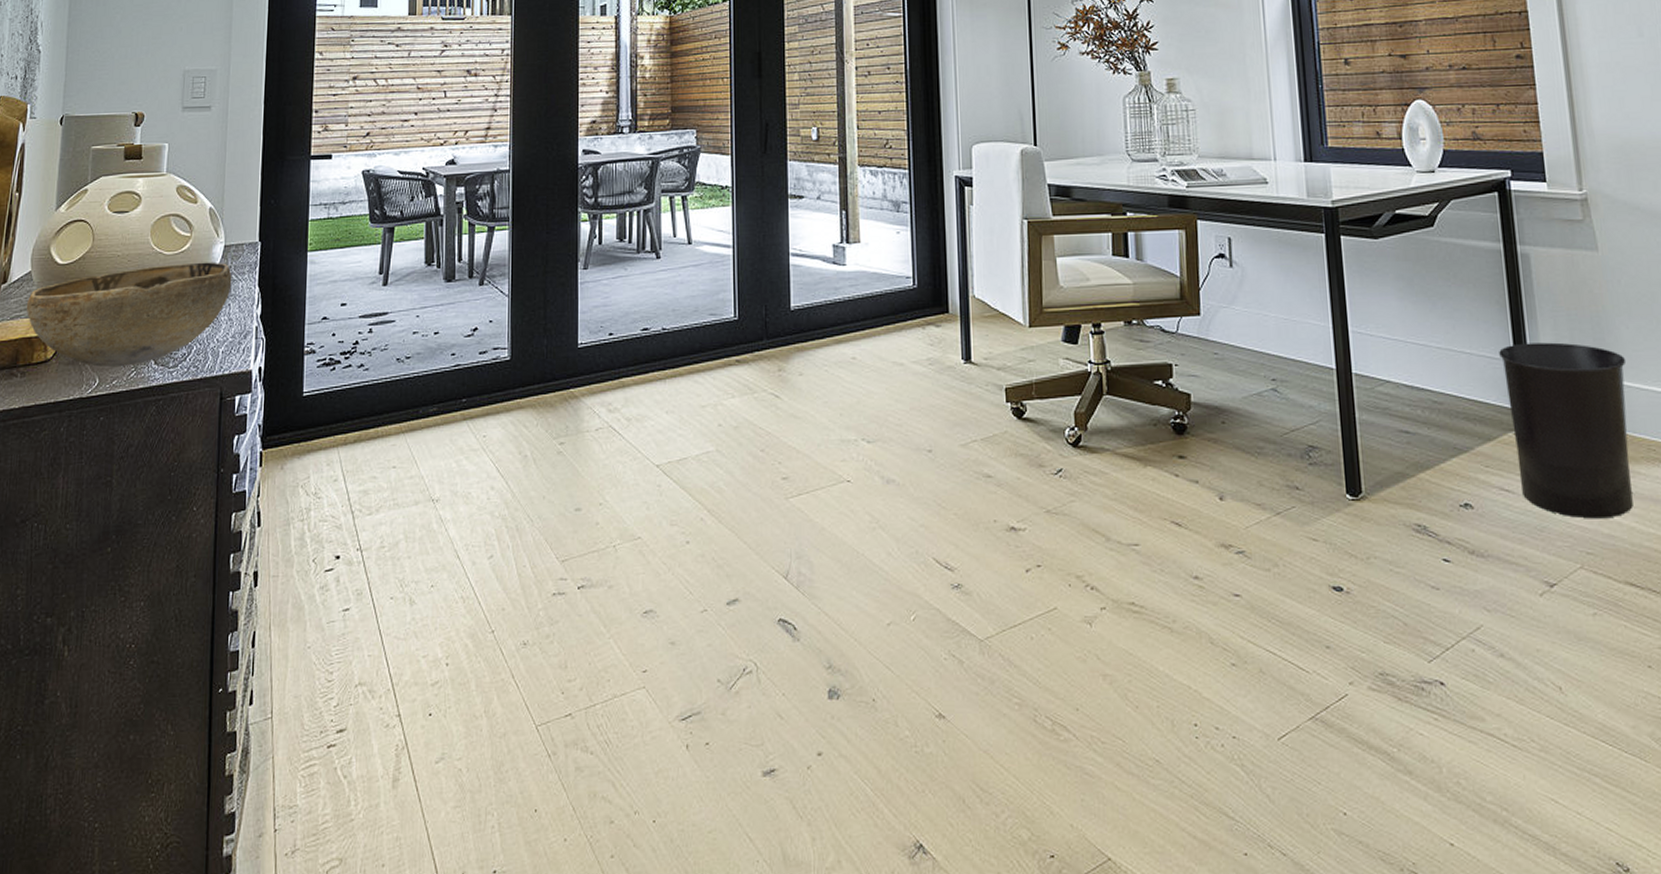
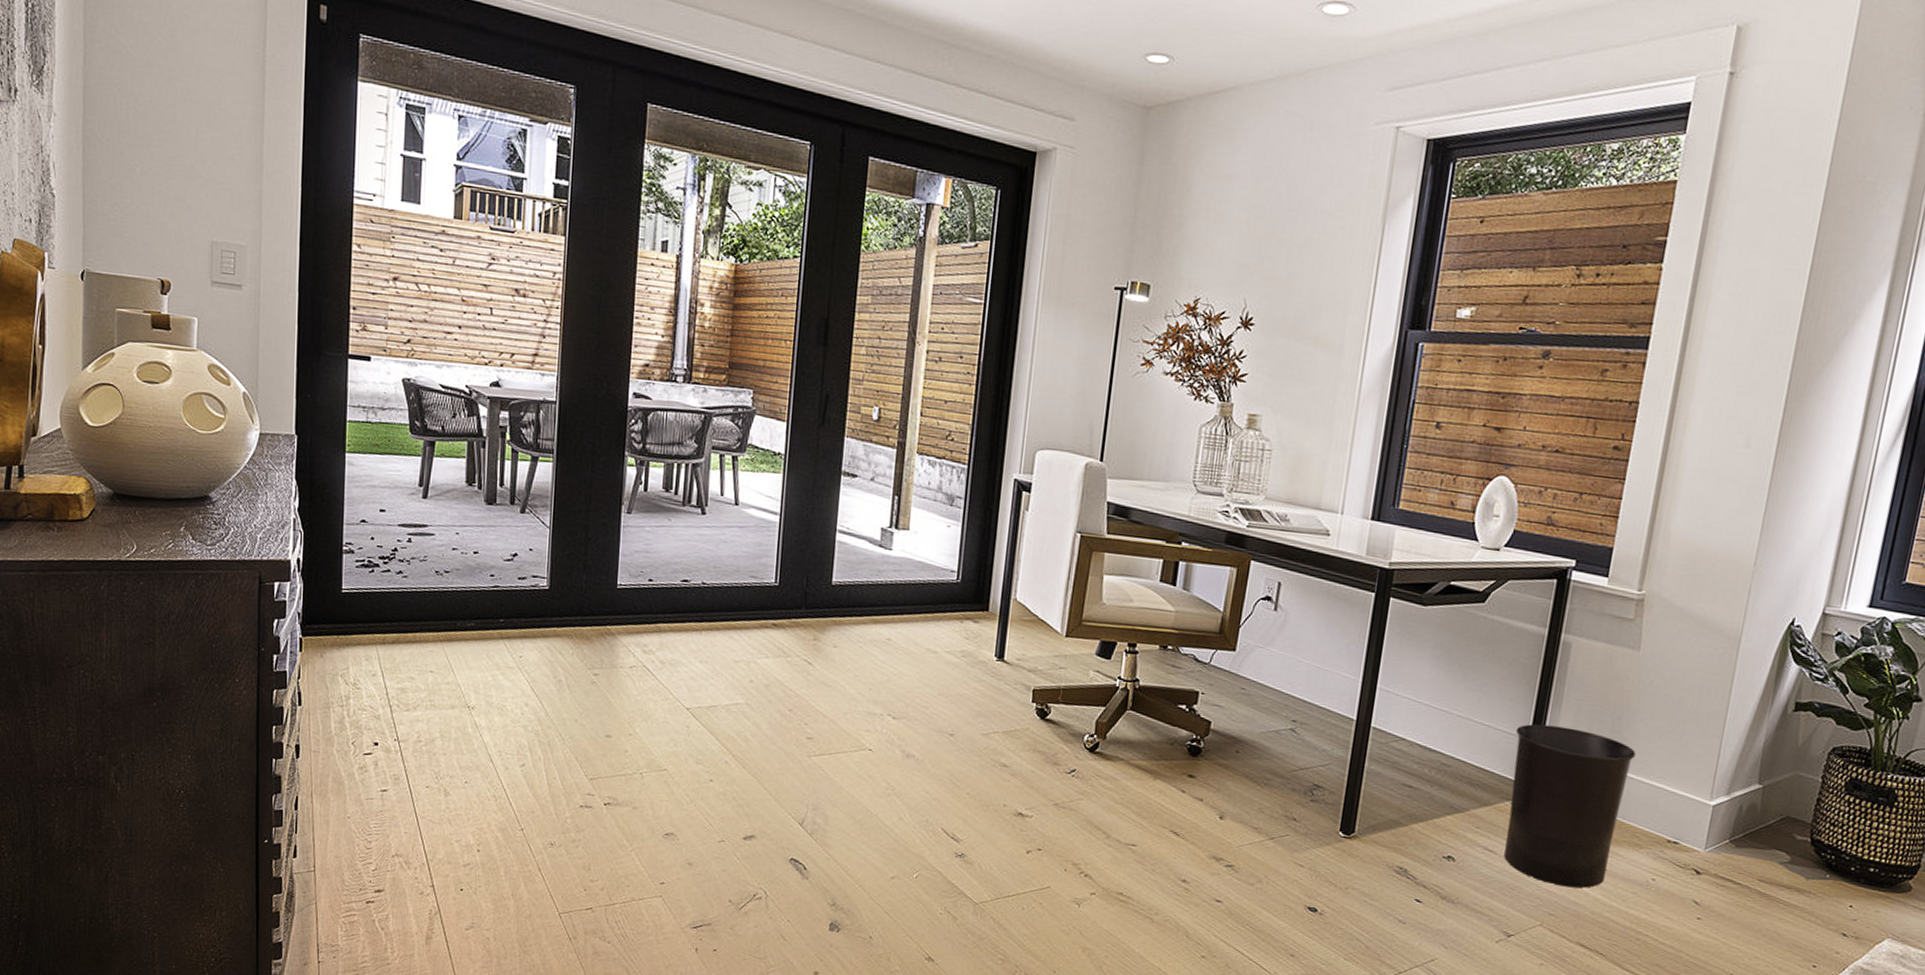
decorative bowl: present [26,262,232,367] -> none [58,442,269,537]

